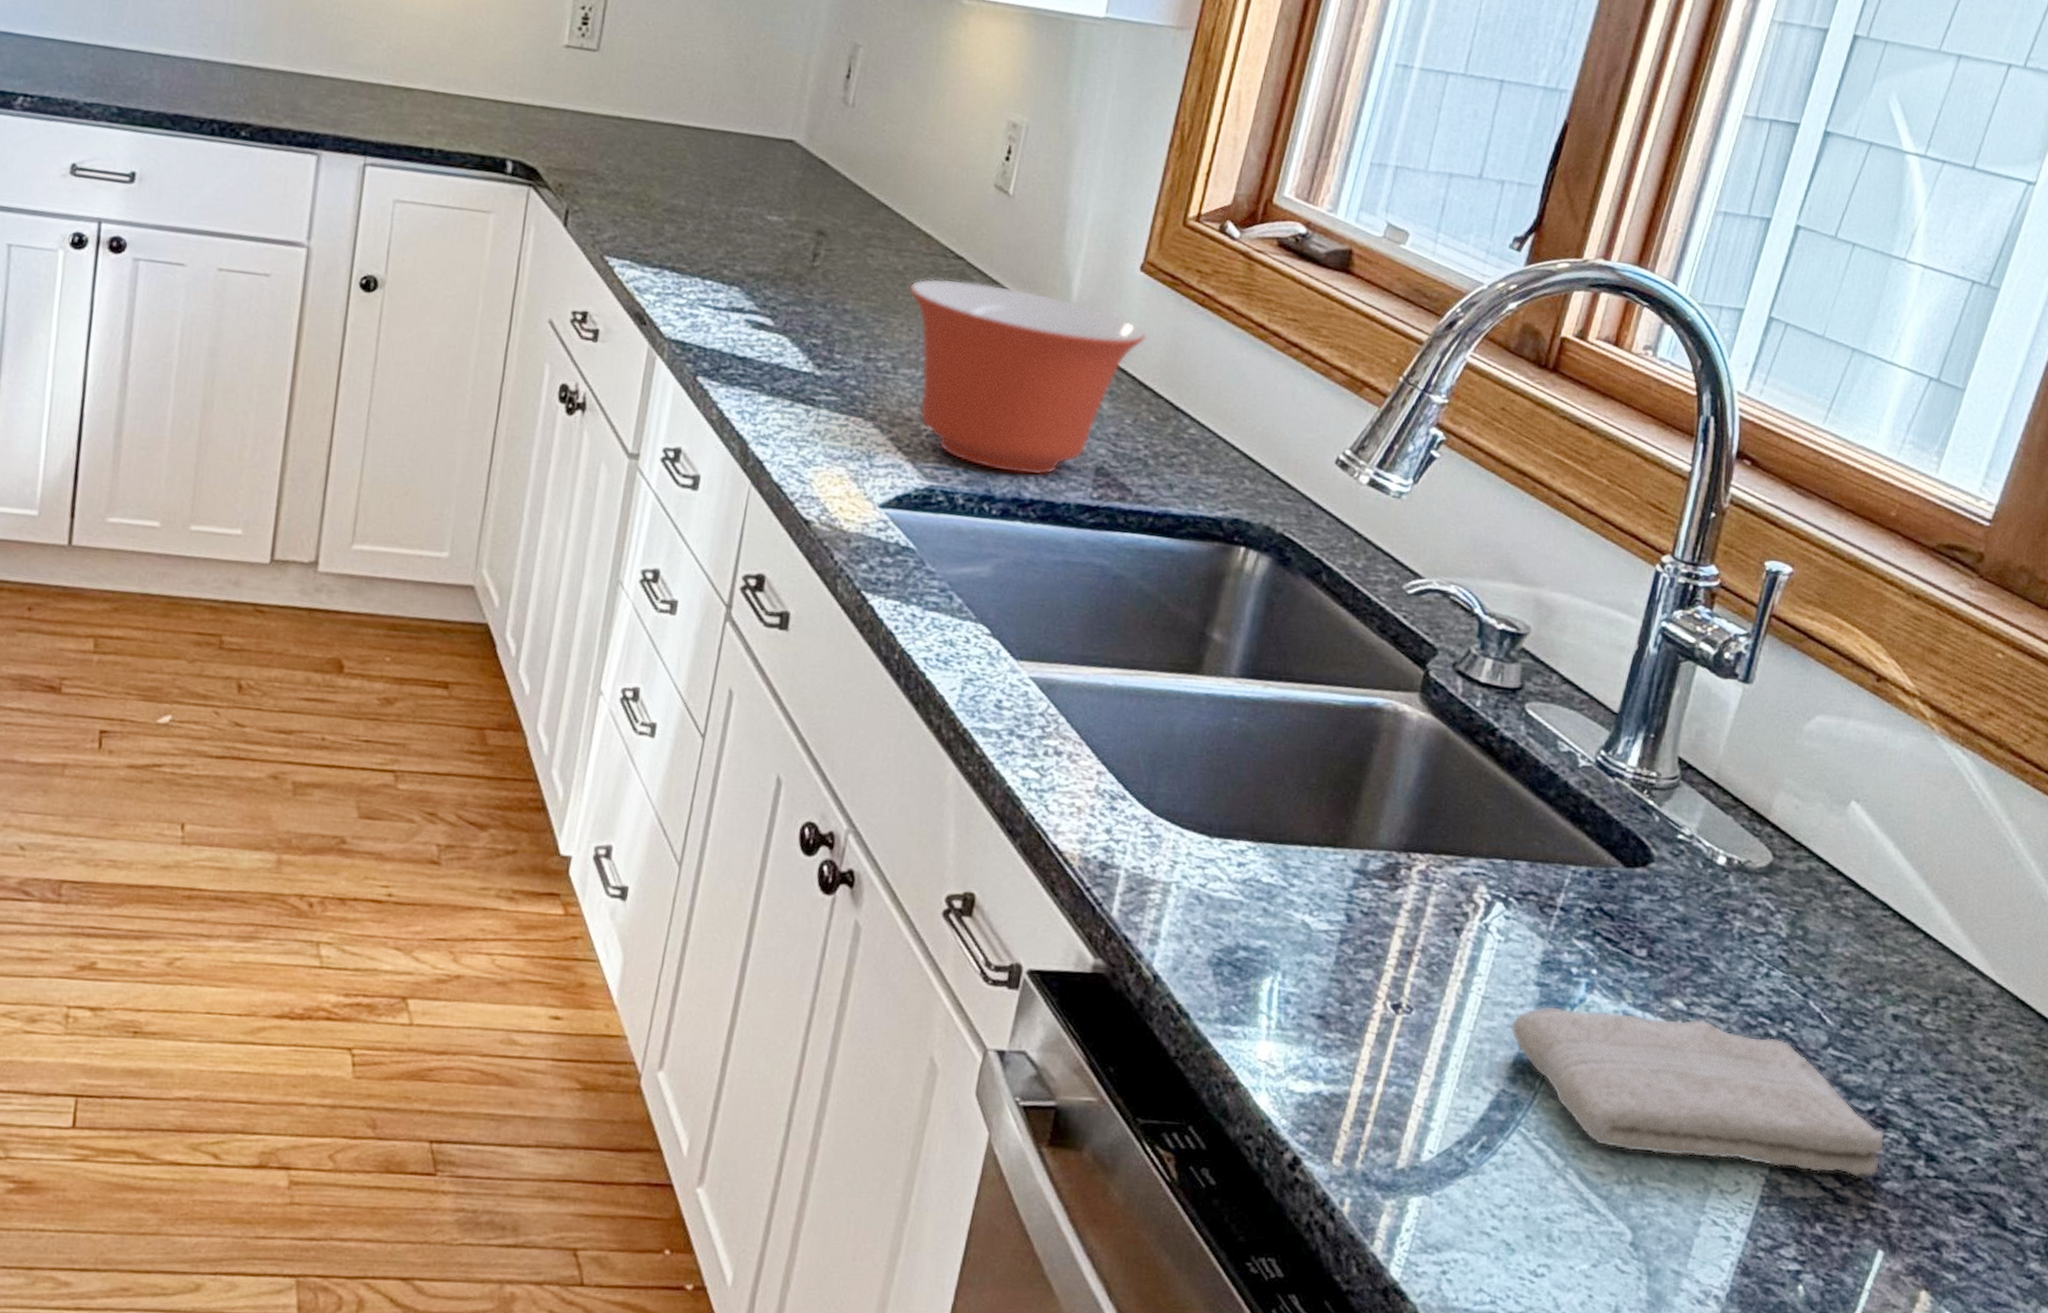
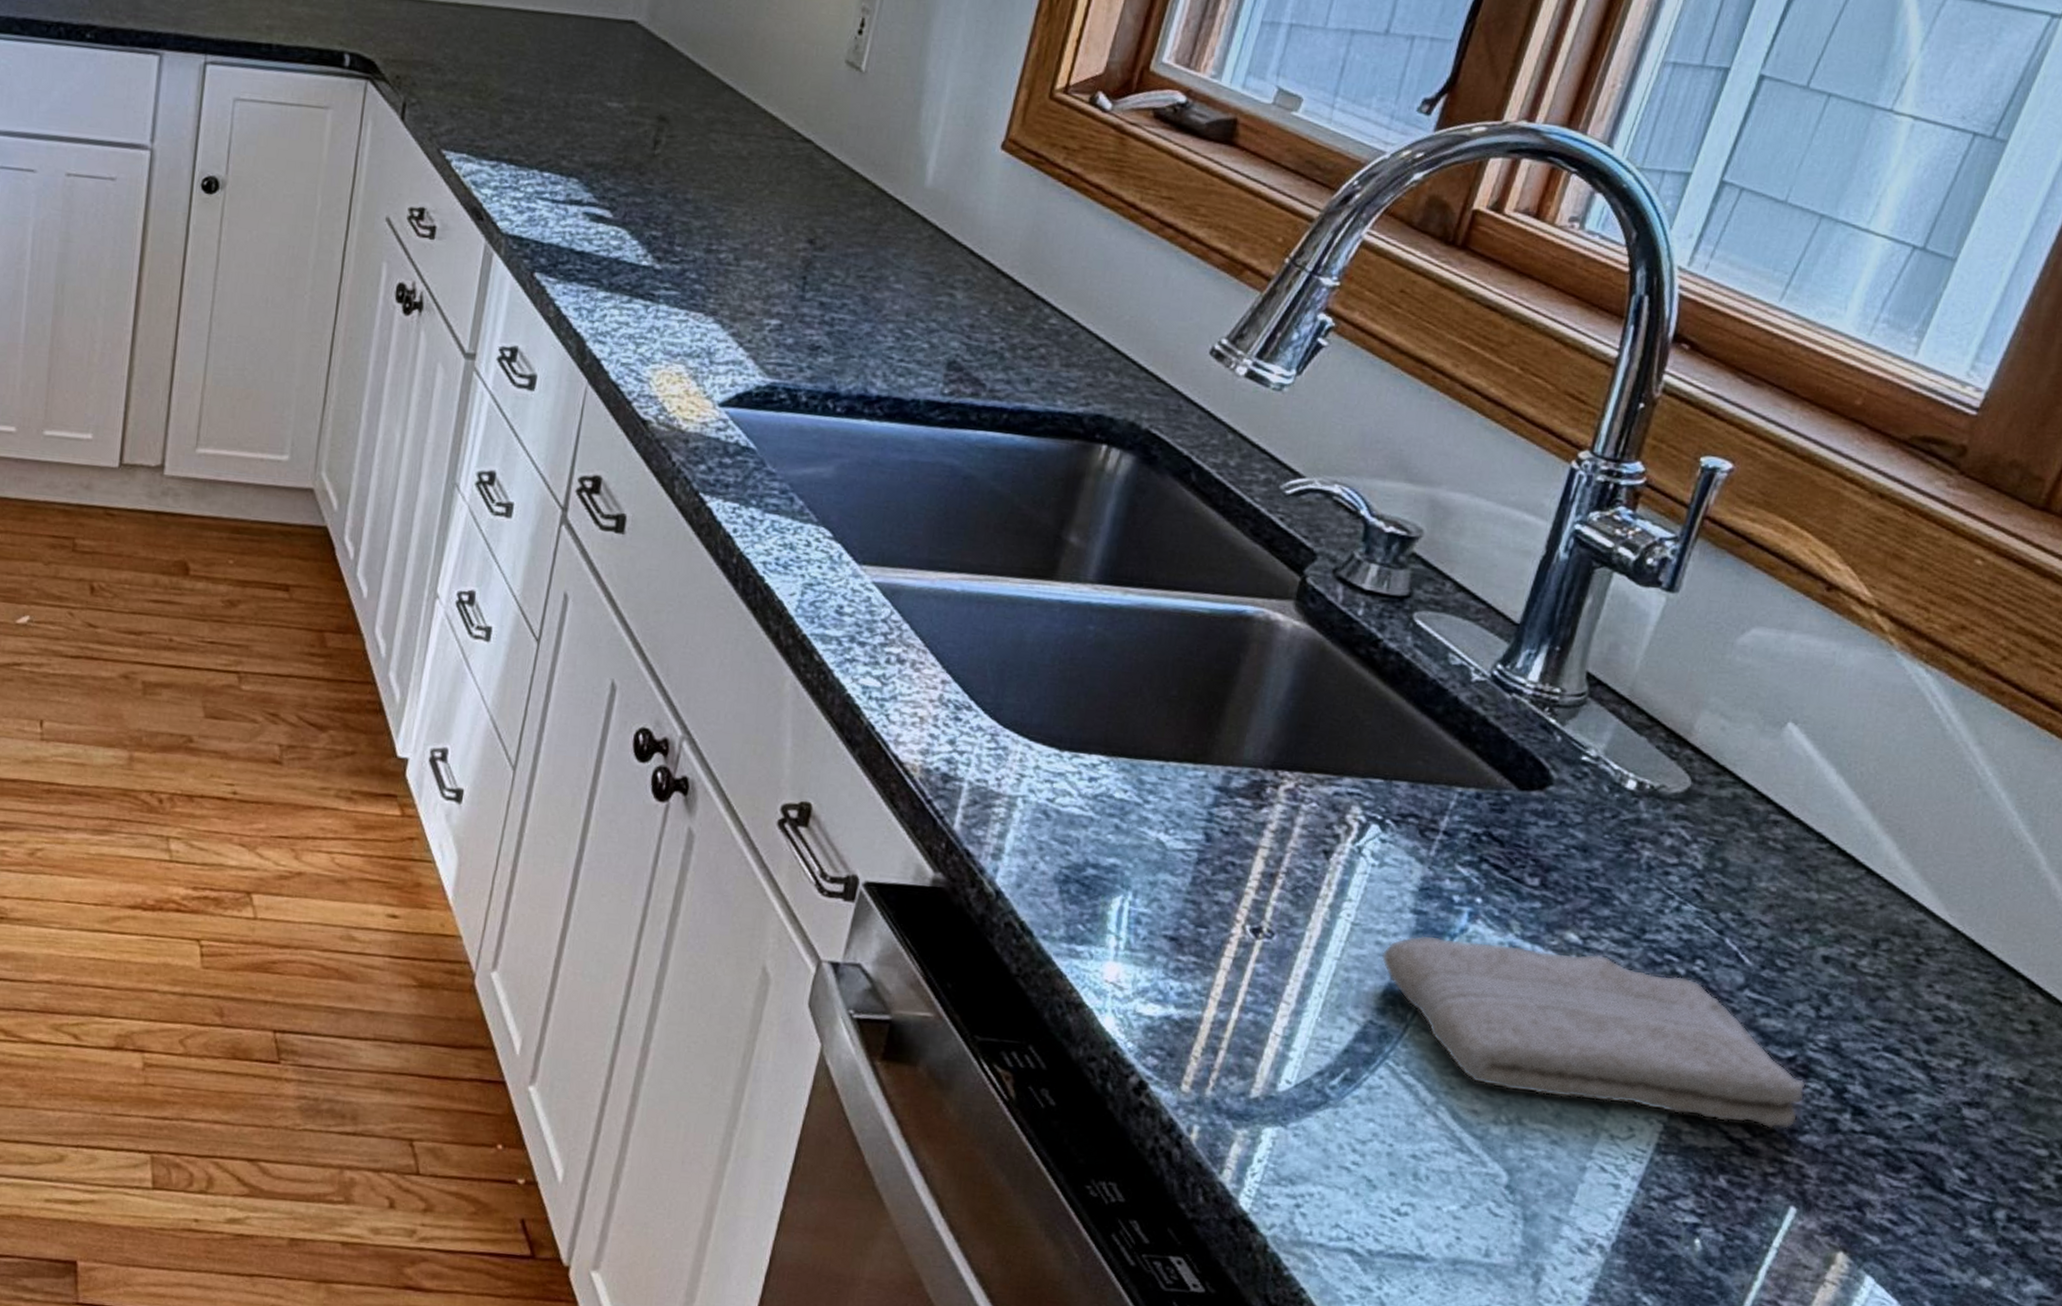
mixing bowl: present [909,278,1147,476] -> none [753,163,1007,371]

